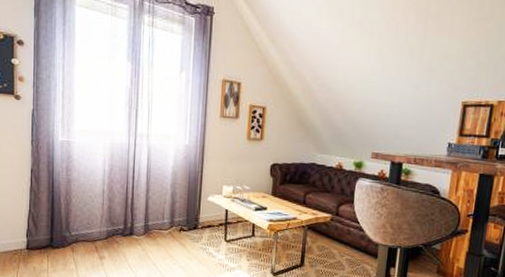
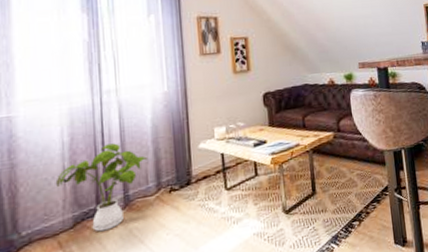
house plant: none [97,179,165,248] -> present [55,143,147,232]

